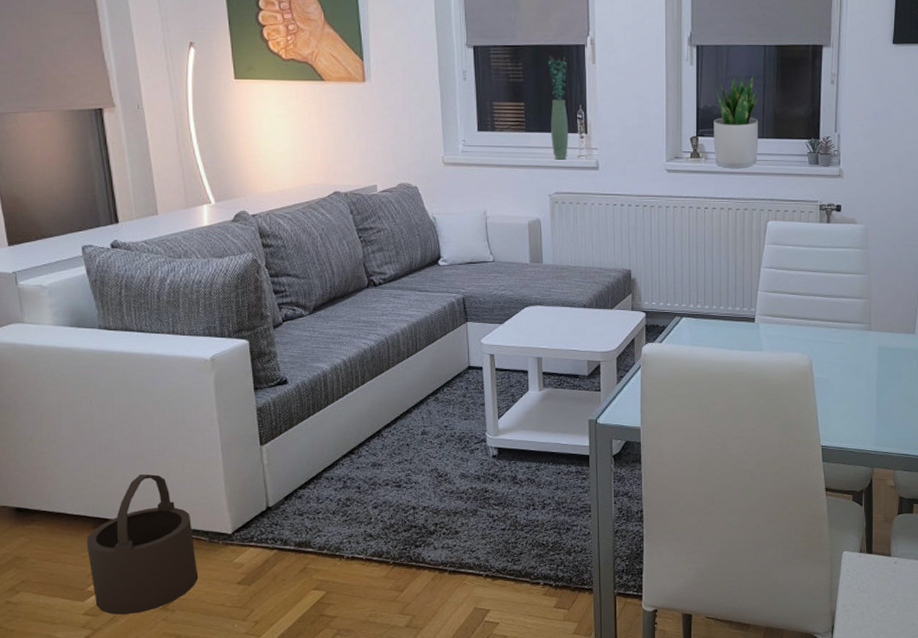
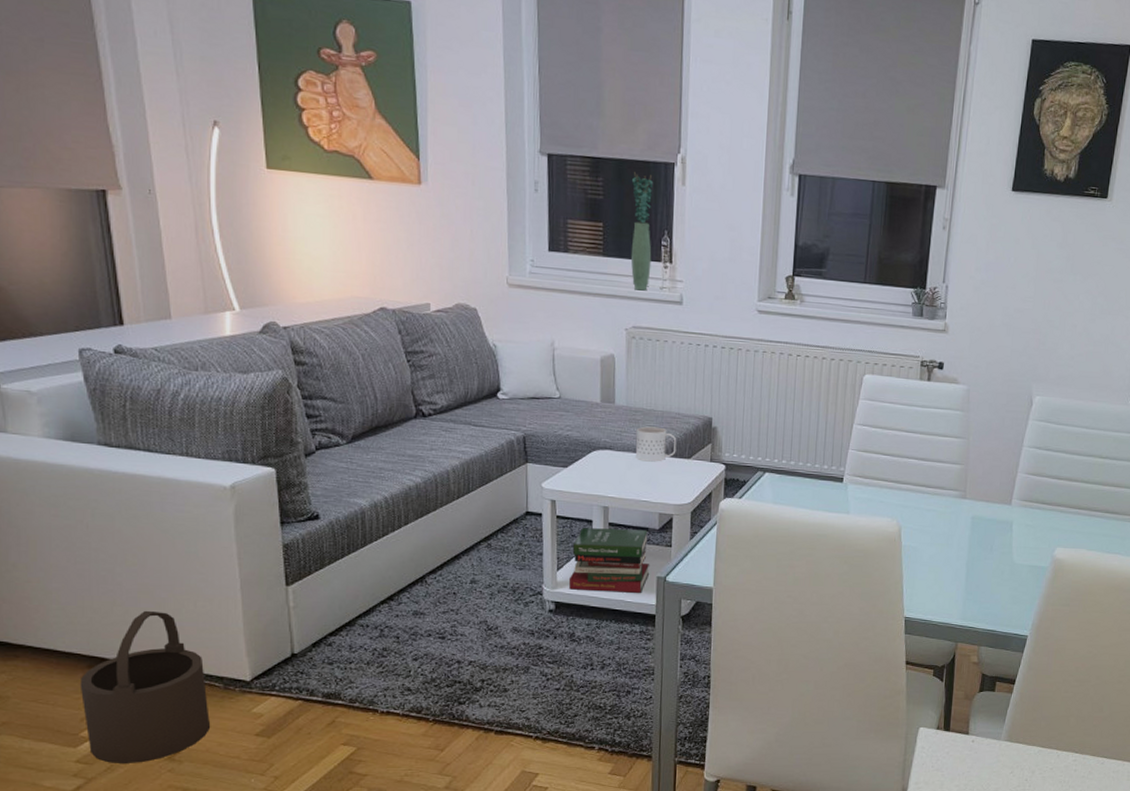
books: none [509,377,582,436] -> present [568,528,650,593]
mug: none [563,282,600,314] -> present [635,426,677,462]
planter: present [713,74,760,169] -> none [811,211,865,315]

